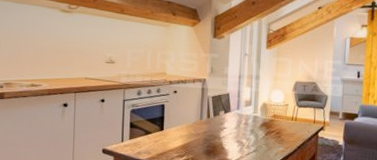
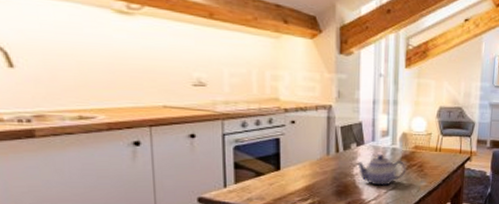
teapot: none [223,120,266,149] -> present [356,153,406,186]

